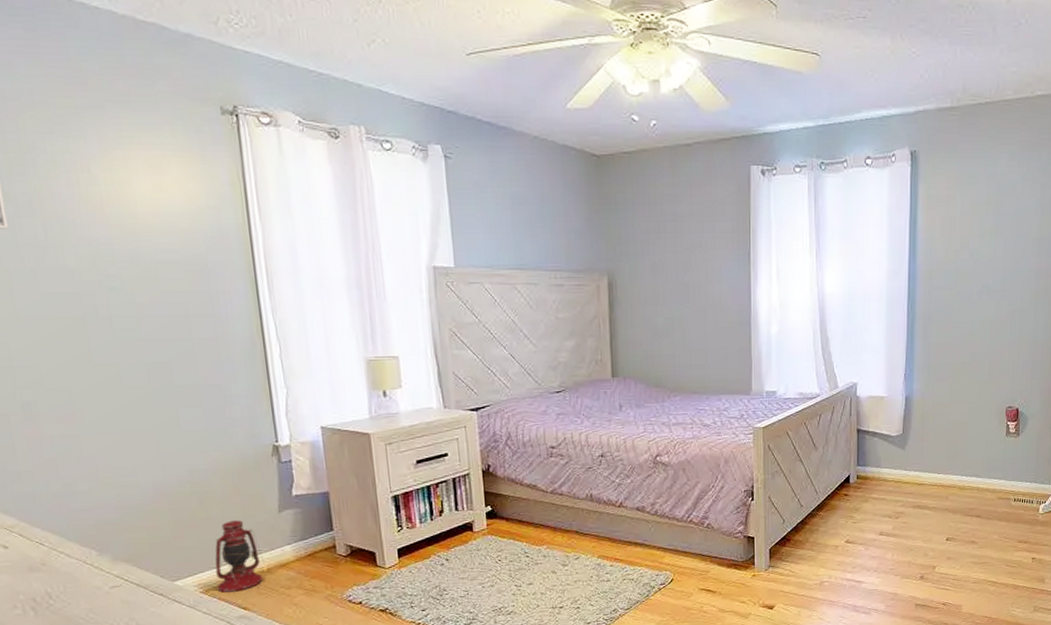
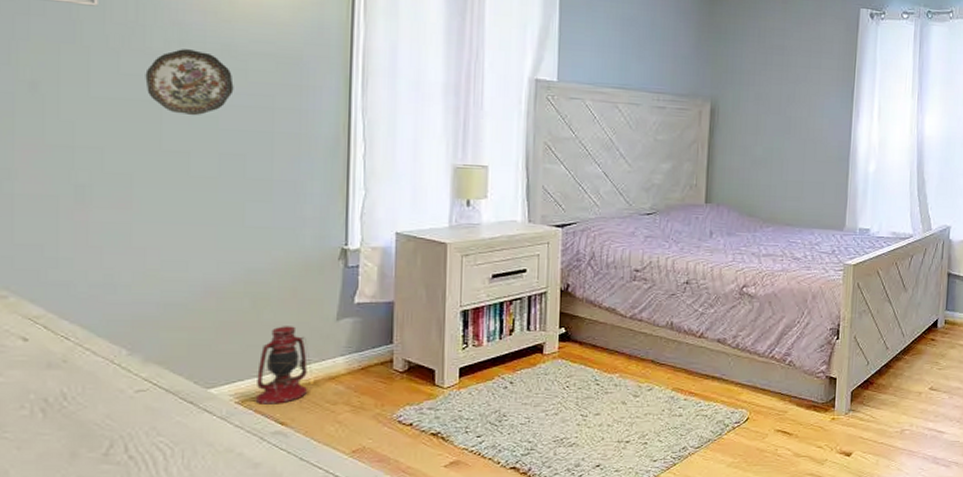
decorative plate: none [64,264,149,329] -> present [145,49,234,116]

